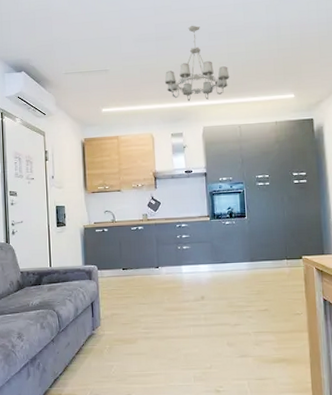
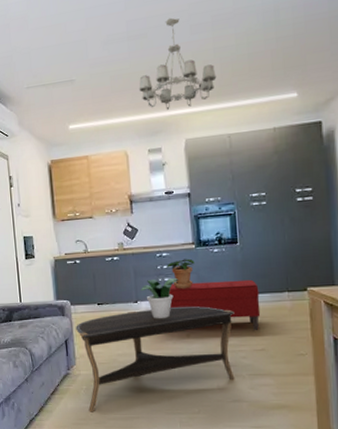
coffee table: none [102,271,242,370] -> present [76,306,235,412]
potted plant: none [161,246,195,282] -> present [140,277,179,318]
potted plant: none [184,229,209,257] -> present [165,258,195,290]
bench: none [186,248,264,294] -> present [168,279,261,331]

